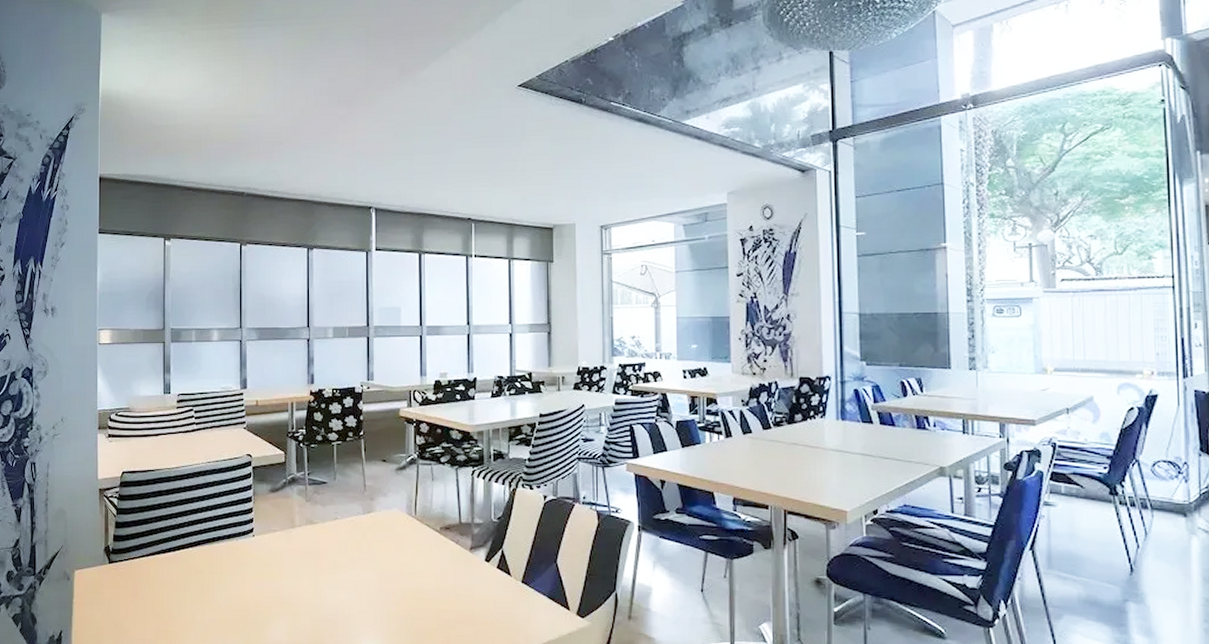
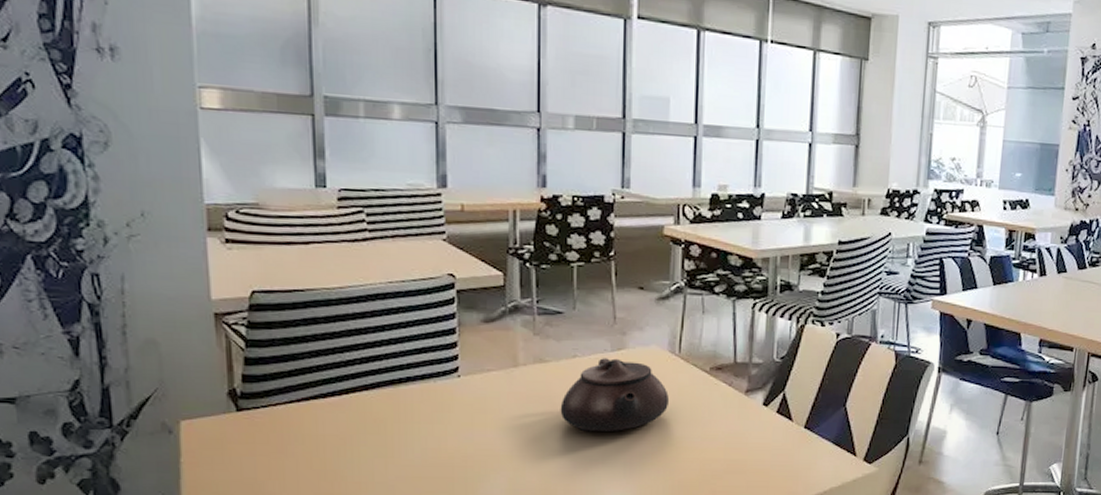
teapot: none [325,520,408,584] -> present [560,358,669,432]

